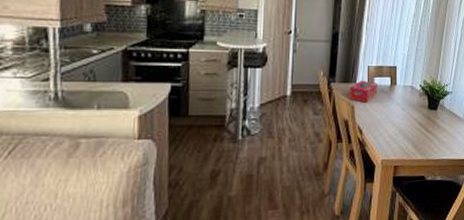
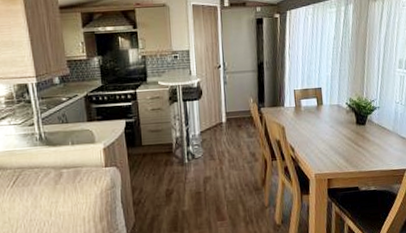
tissue box: present [349,80,378,103] -> none [278,103,305,124]

